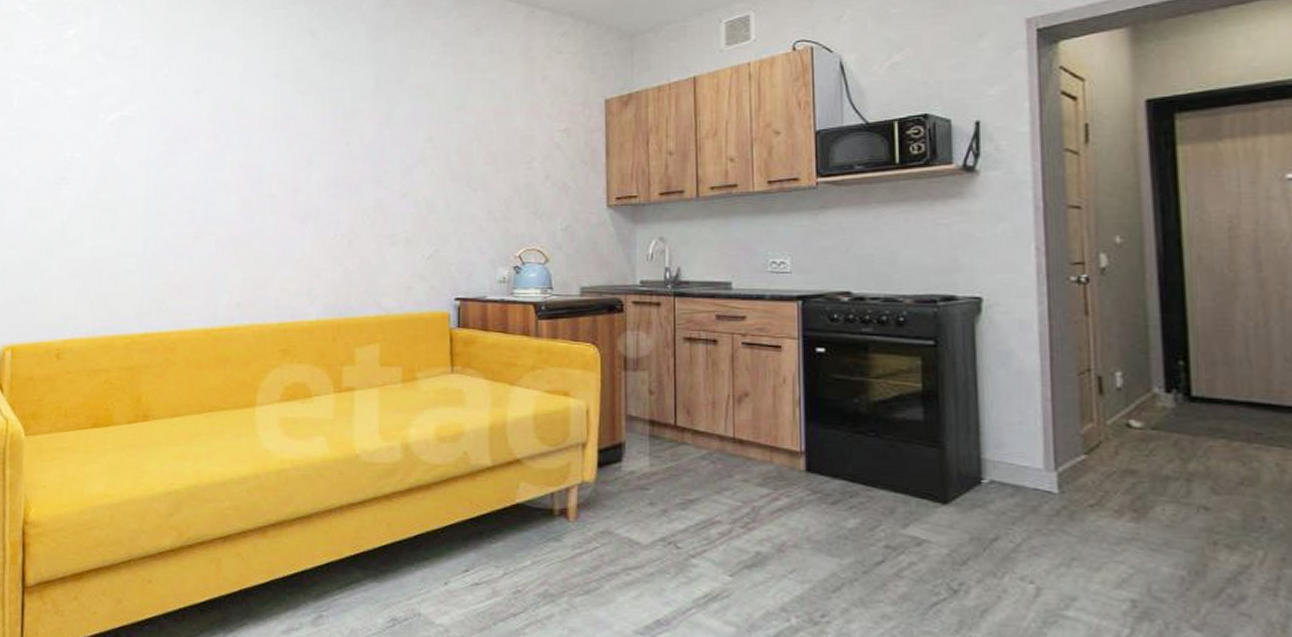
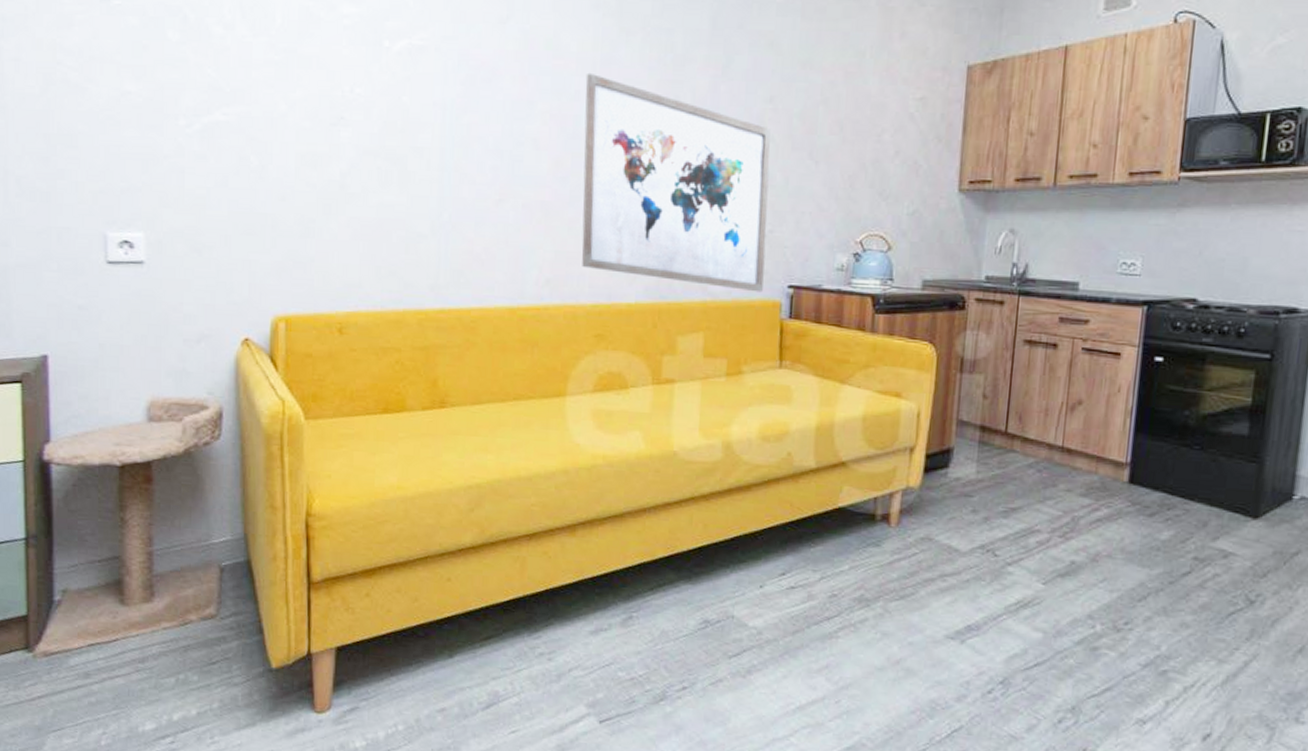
wall art: none [267,128,433,306] -> present [581,72,771,293]

